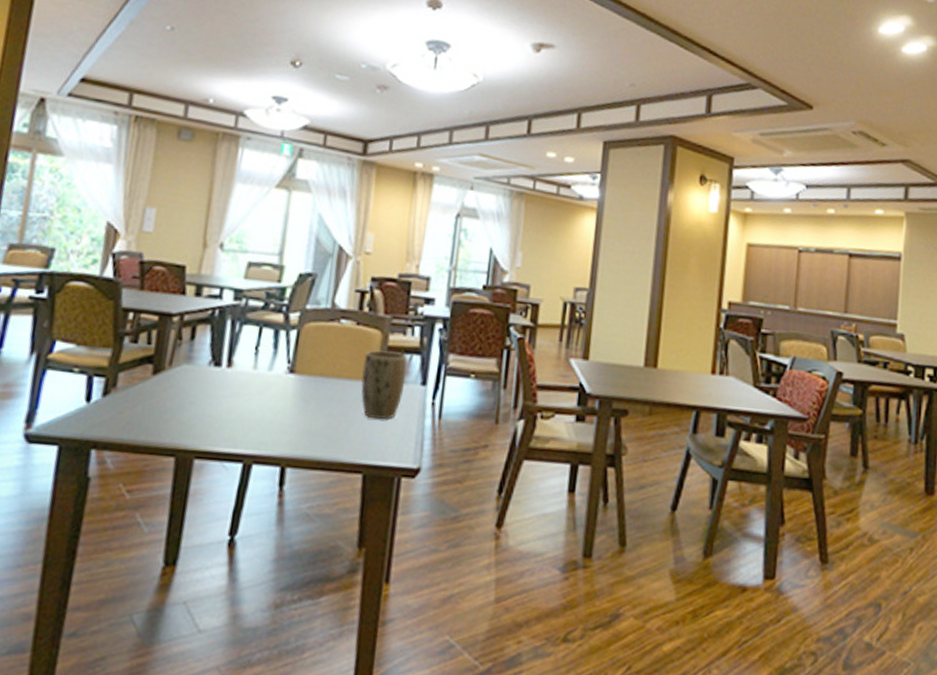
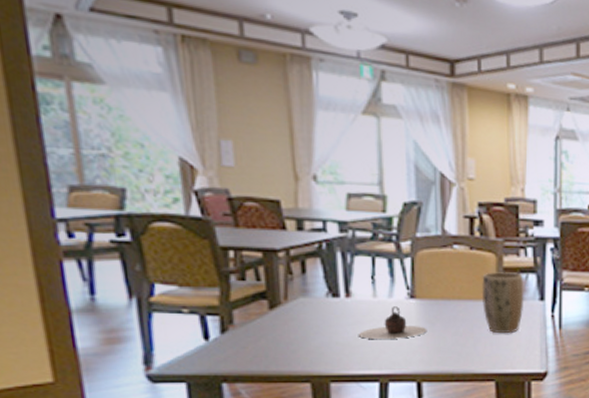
teapot: none [231,380,301,416] -> present [358,306,427,339]

